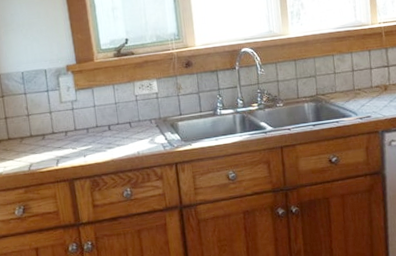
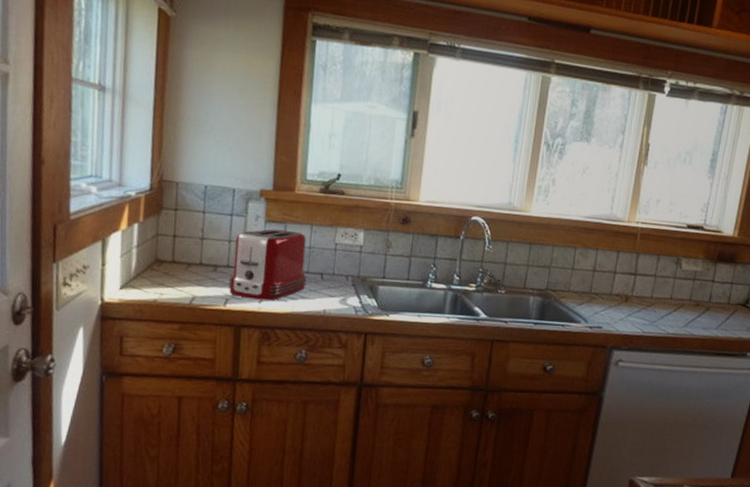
toaster: none [55,93,119,156] -> present [228,229,307,301]

